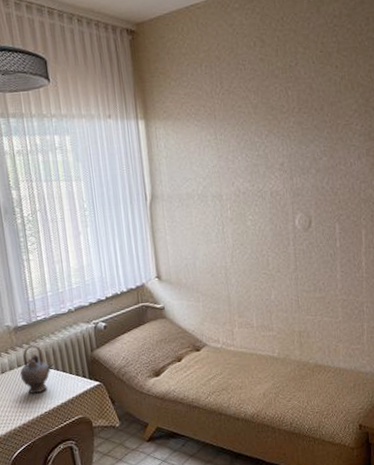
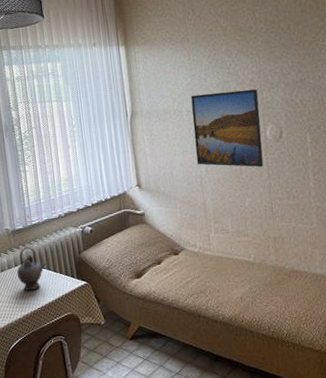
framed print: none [217,174,292,259] -> present [191,88,264,168]

